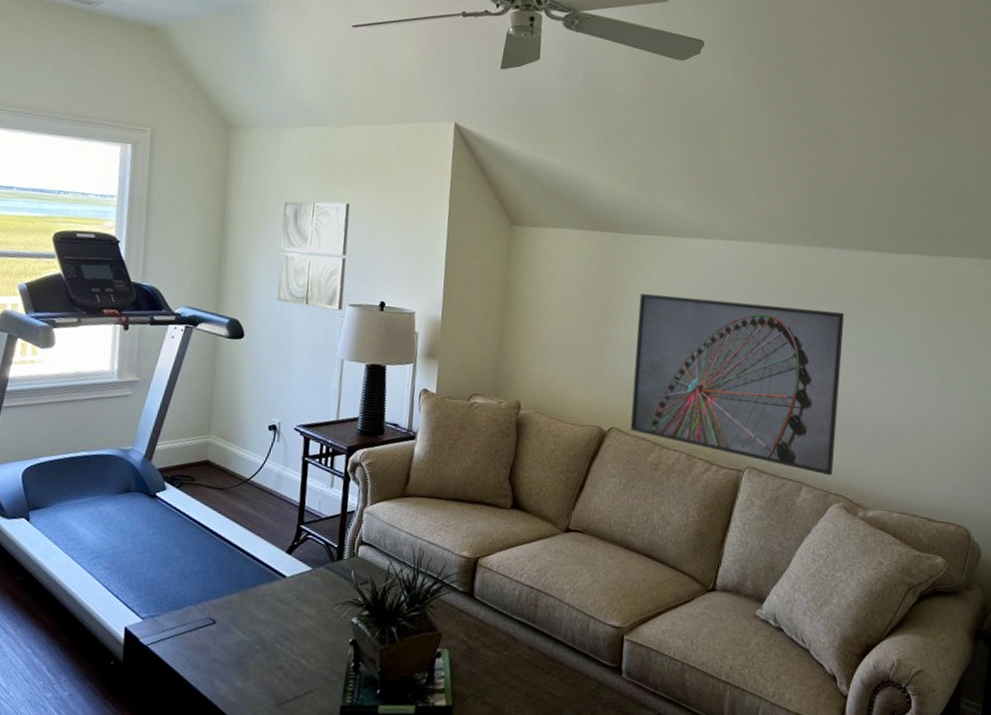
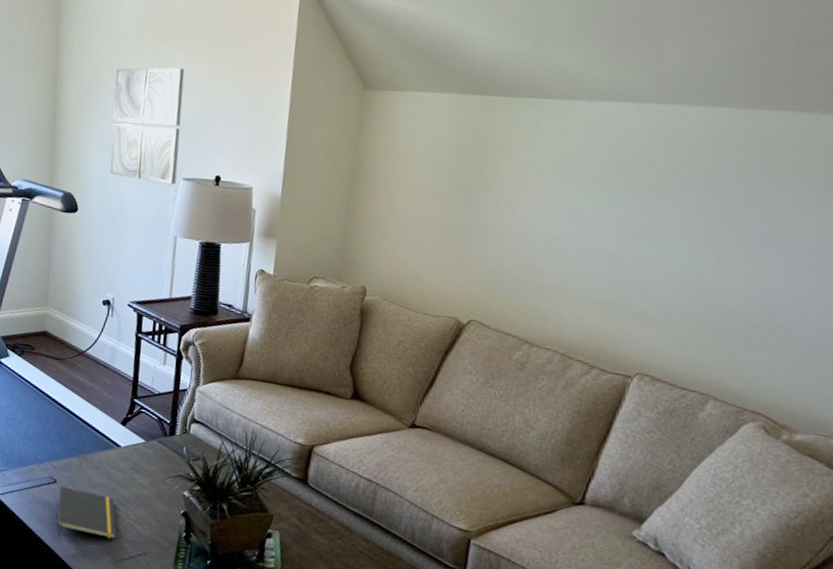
notepad: none [215,627,281,686] -> present [57,486,117,539]
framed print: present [630,293,845,476] -> none [493,167,795,391]

